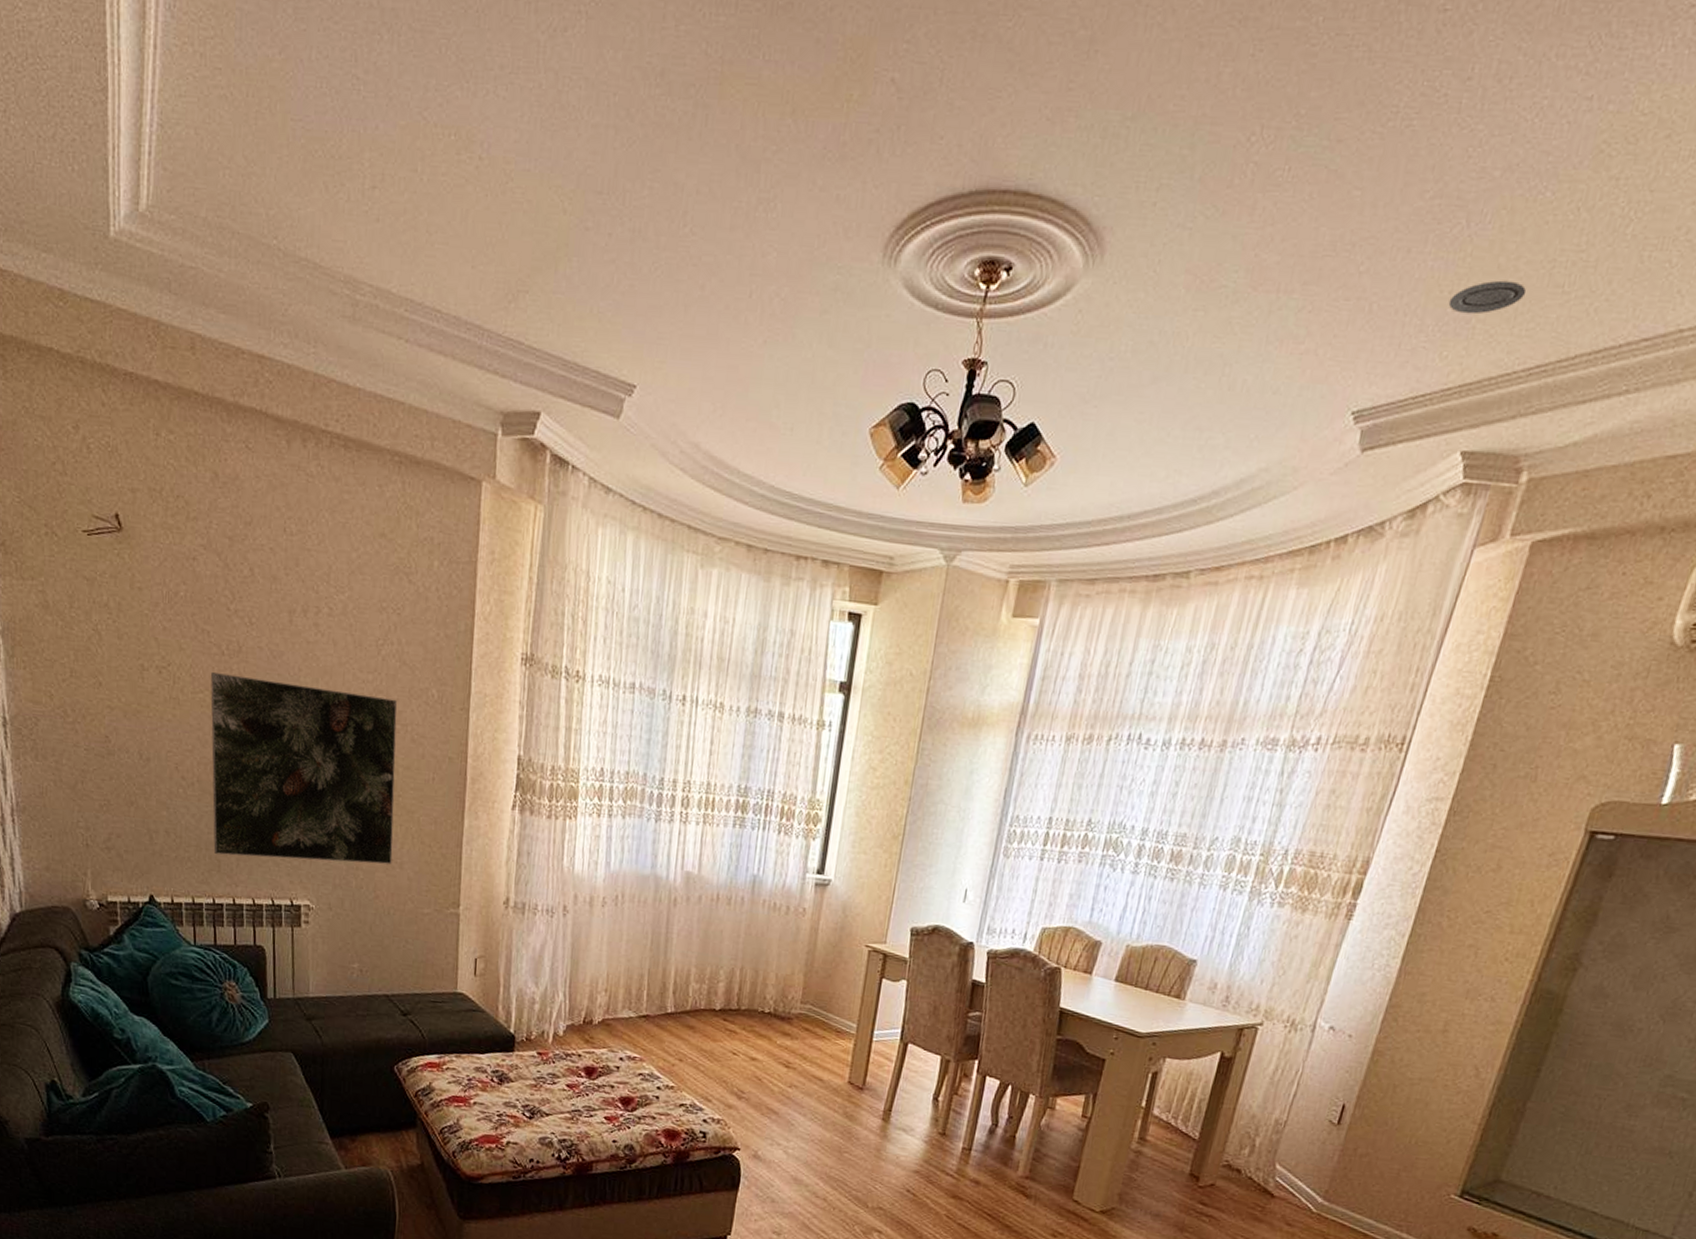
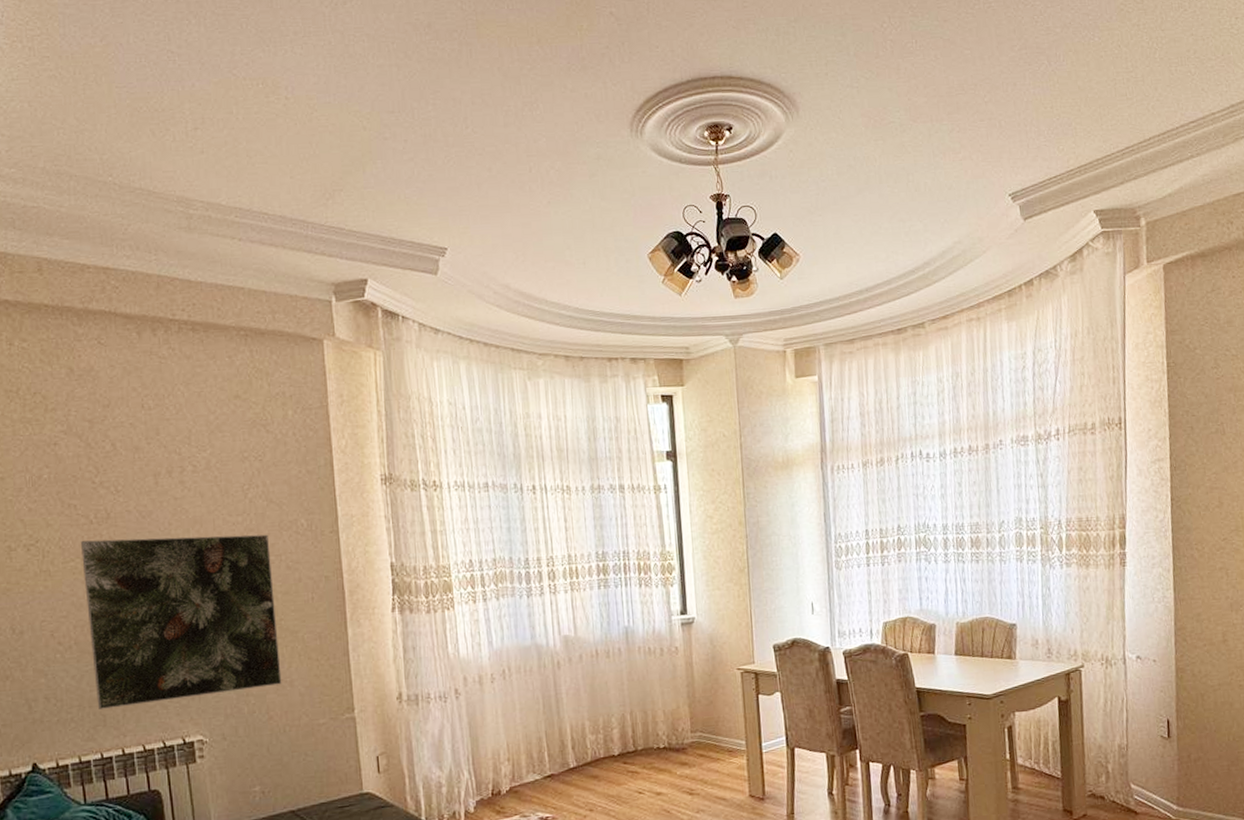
recessed light: present [1448,280,1527,315] -> none [1052,95,1103,120]

